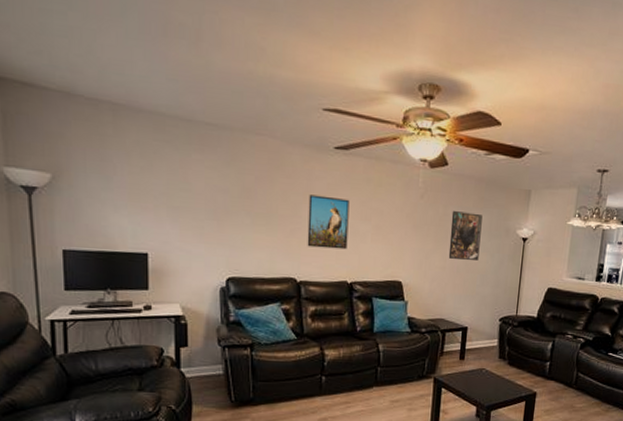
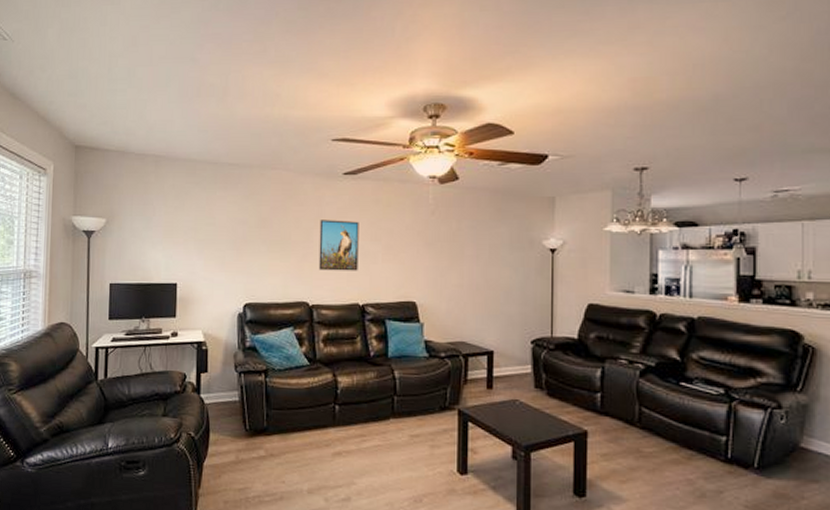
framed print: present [448,211,483,260] -> none [465,225,501,276]

